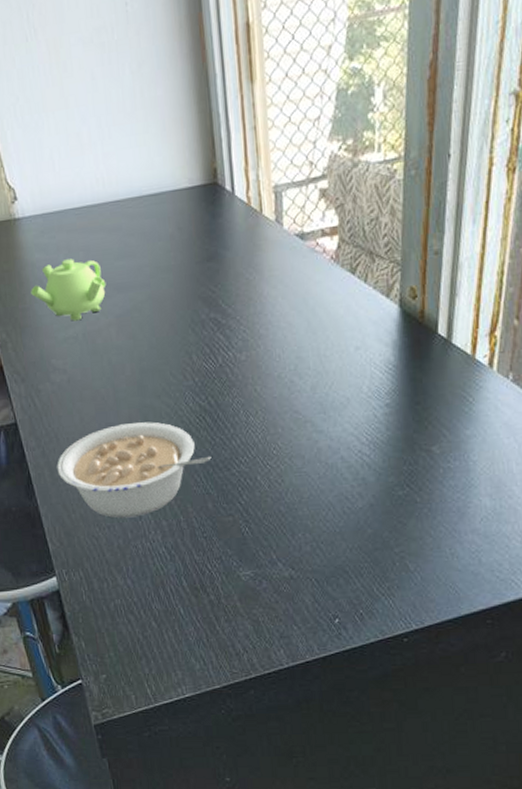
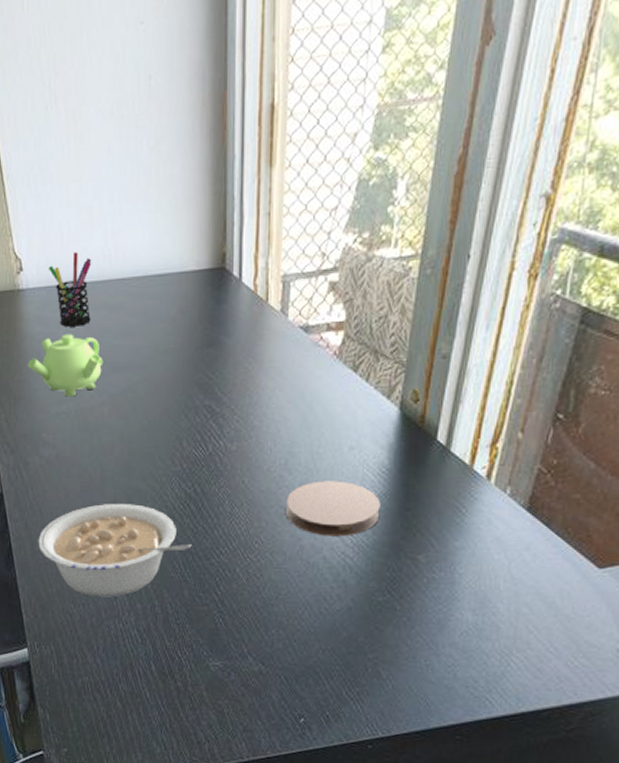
pen holder: none [43,177,90,252] -> present [49,251,92,327]
coaster: none [299,381,392,437] -> present [286,481,381,537]

